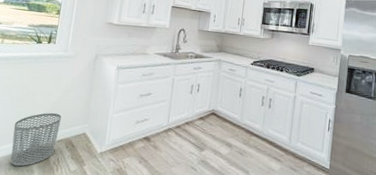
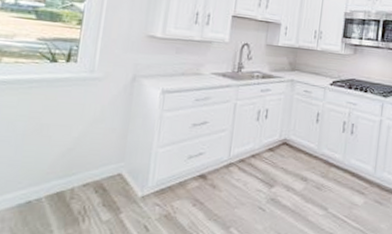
waste bin: present [10,112,62,167] -> none [17,150,88,220]

